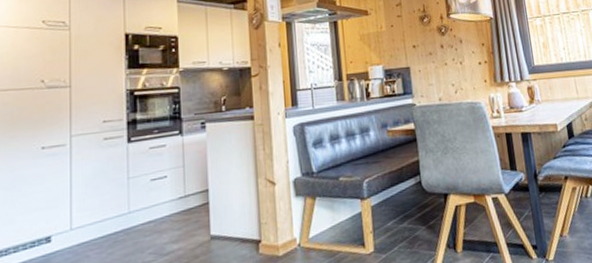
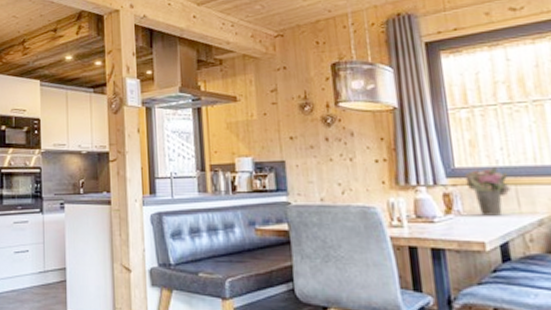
flower bouquet: none [541,64,571,103] -> present [465,167,511,216]

